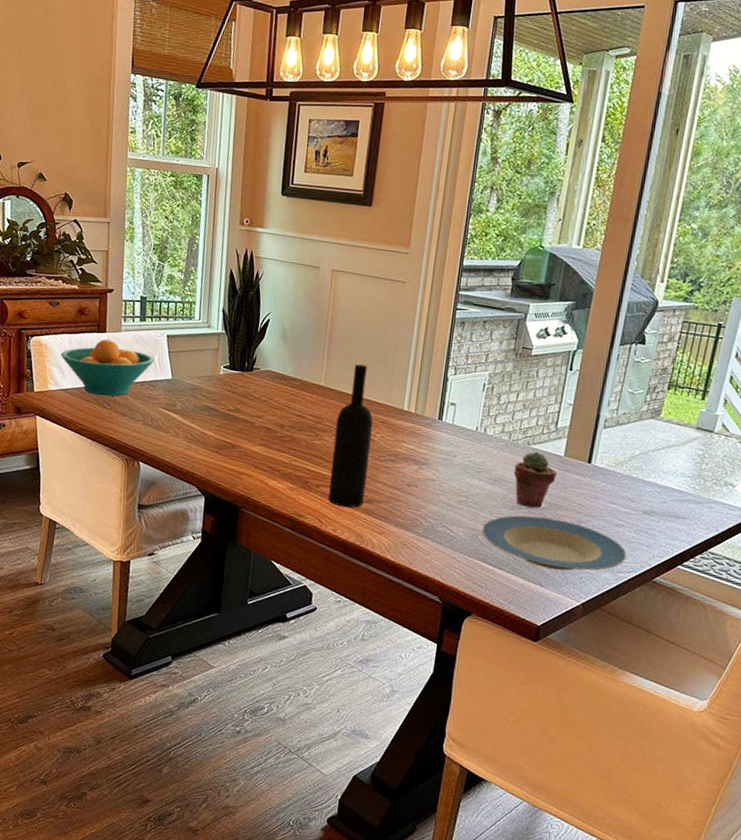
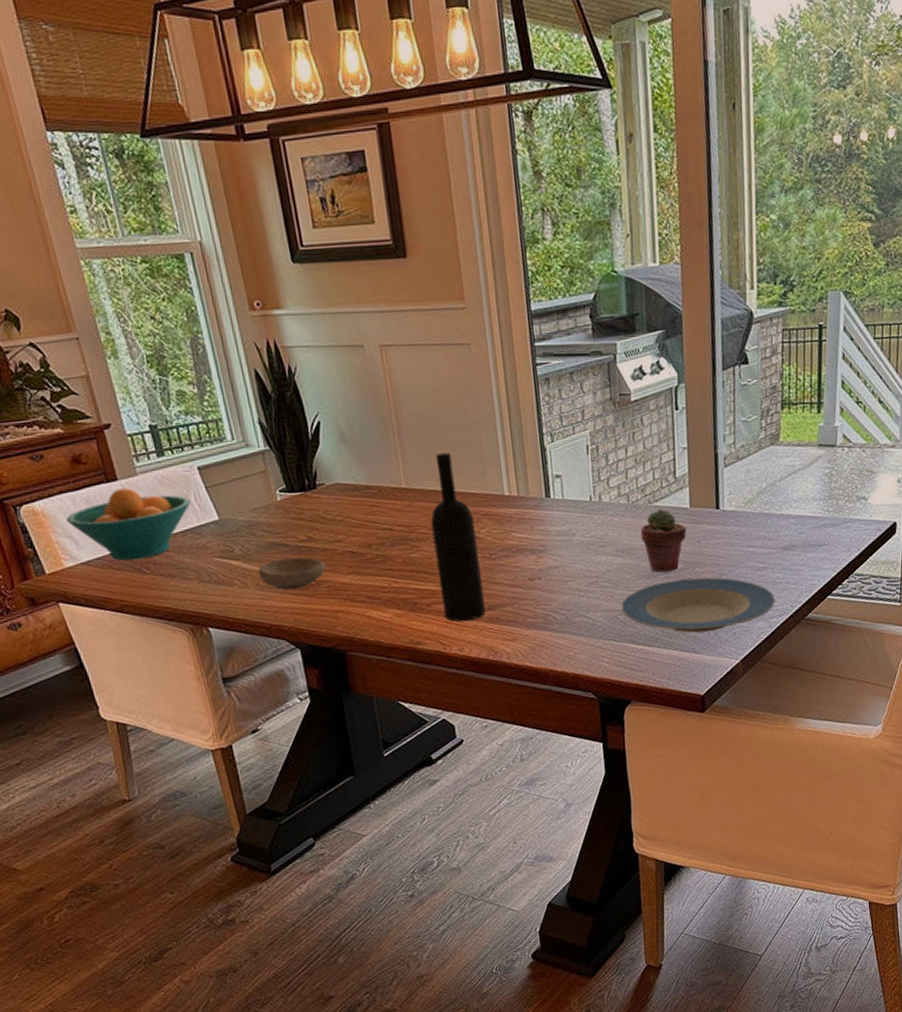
bowl: none [189,420,244,448] -> present [258,557,326,591]

